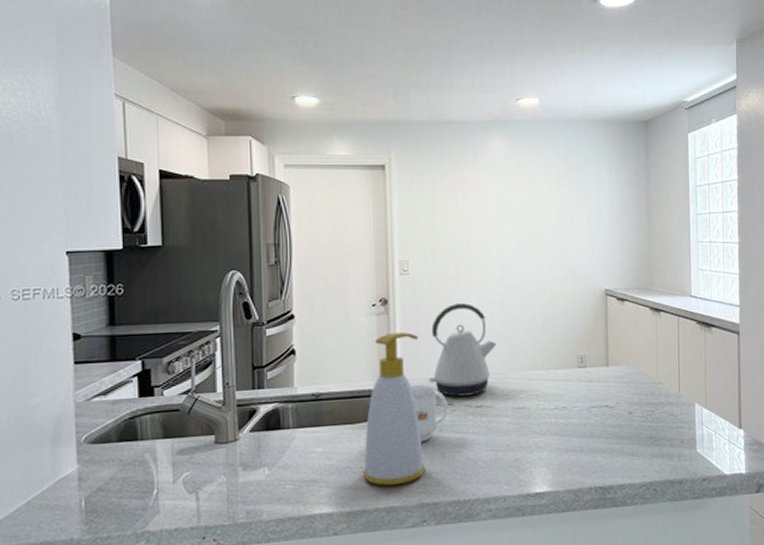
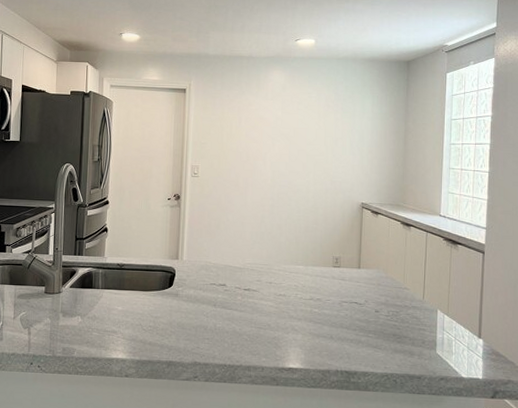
soap bottle: present [363,332,425,486] -> none [151,222,203,344]
mug: present [410,384,448,443] -> none [192,265,222,313]
kettle: present [429,302,497,397] -> none [208,203,265,280]

